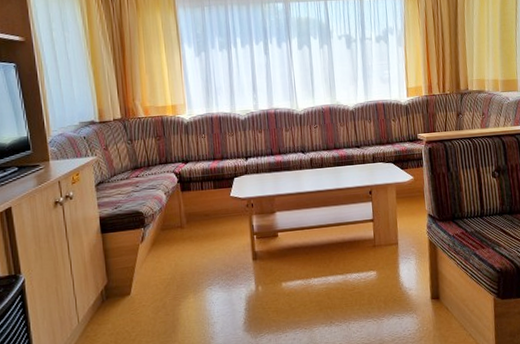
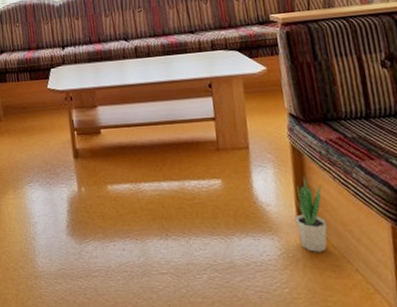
potted plant: none [429,264,451,324] -> present [295,176,327,252]

